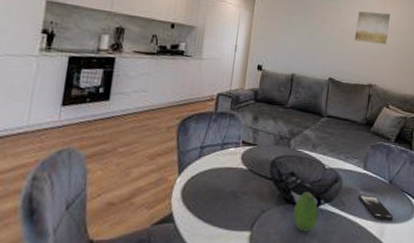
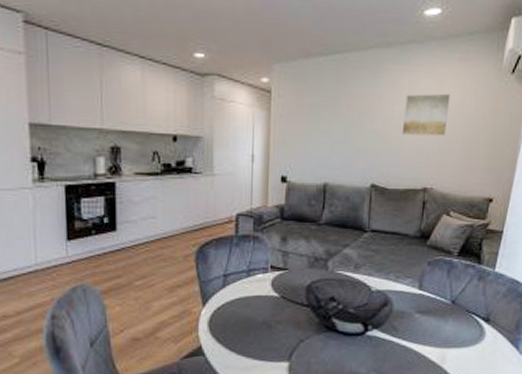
fruit: present [293,192,319,232] -> none [336,318,367,360]
smartphone: present [359,193,394,221] -> none [414,317,458,345]

